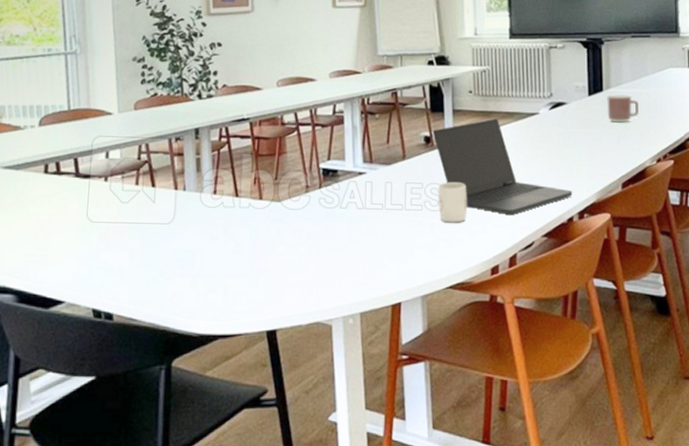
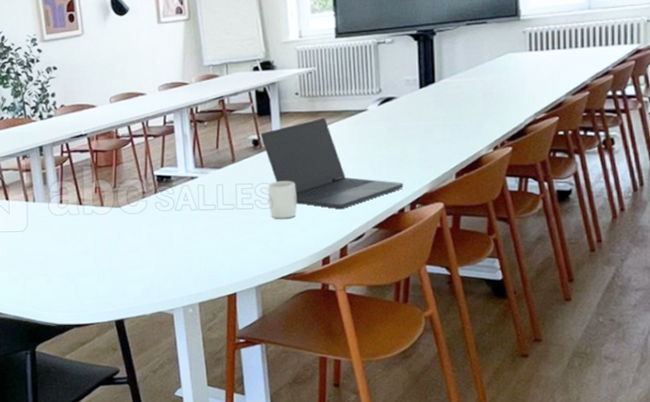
mug: present [607,95,639,123] -> none [440,85,474,113]

